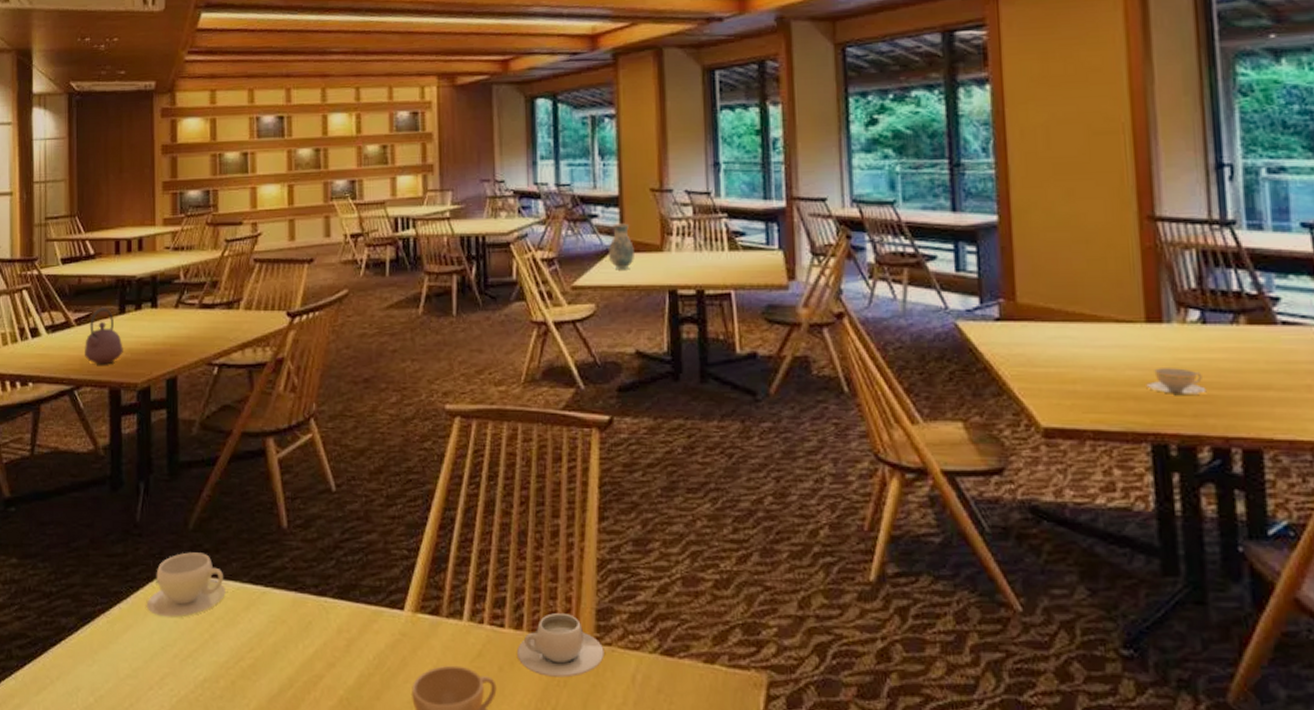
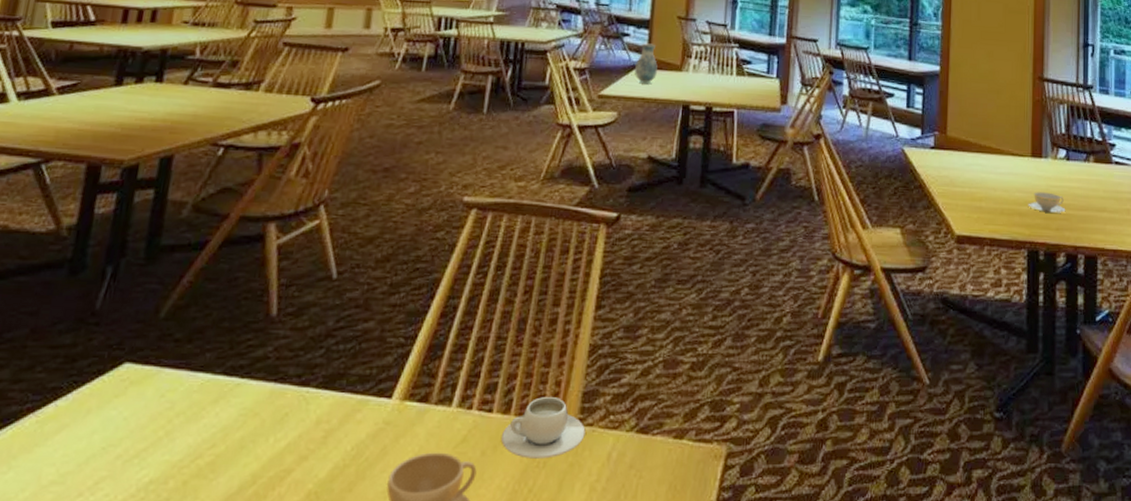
teapot: present [85,308,123,365] -> none [62,77,113,139]
teacup: present [146,552,226,617] -> none [90,342,194,414]

